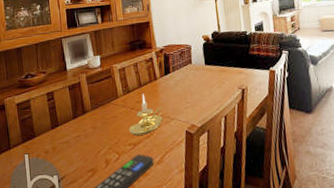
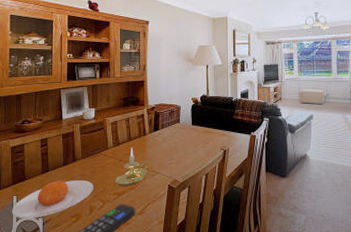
plate: none [24,132,107,177] -> present [11,180,94,218]

